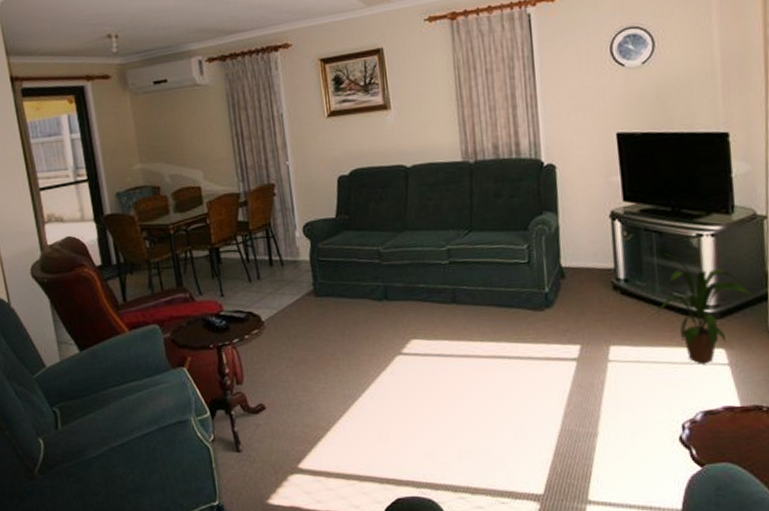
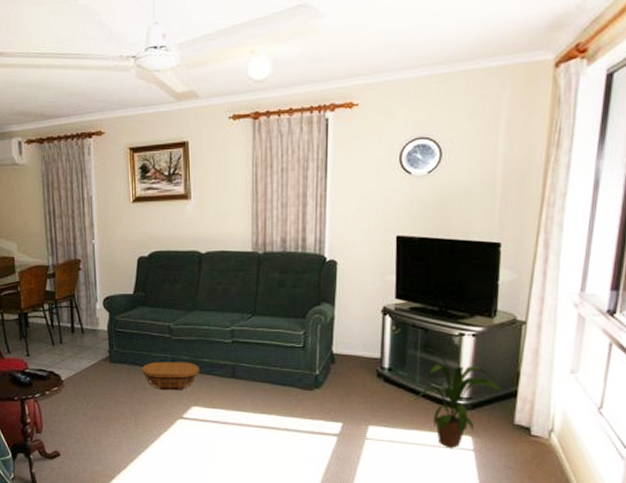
basket: none [351,289,416,324] -> present [142,361,199,391]

